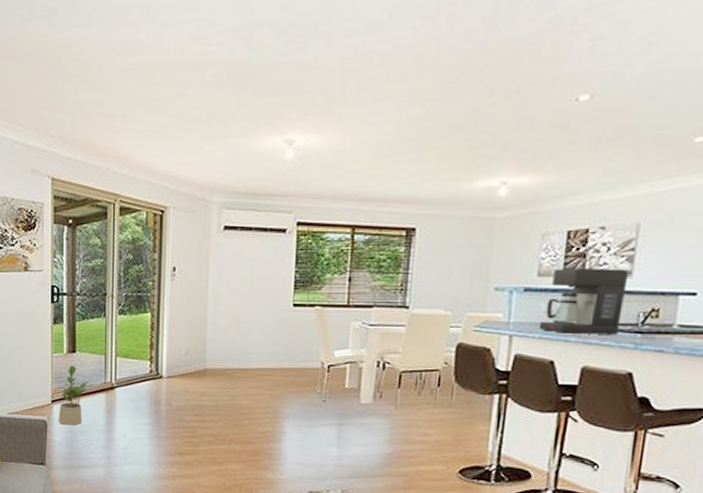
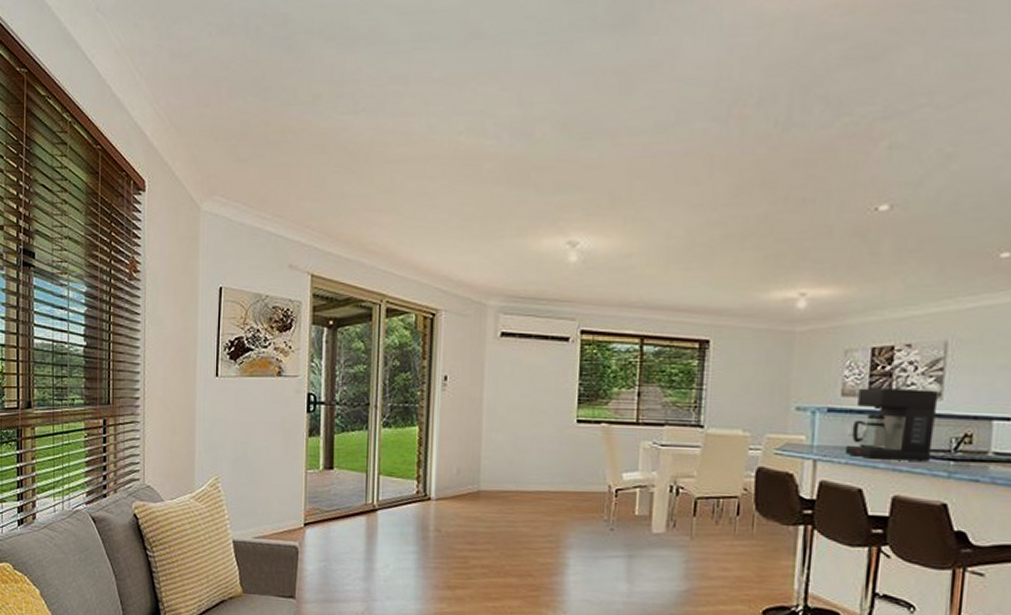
potted plant: present [58,365,89,425] -> none [311,483,348,553]

